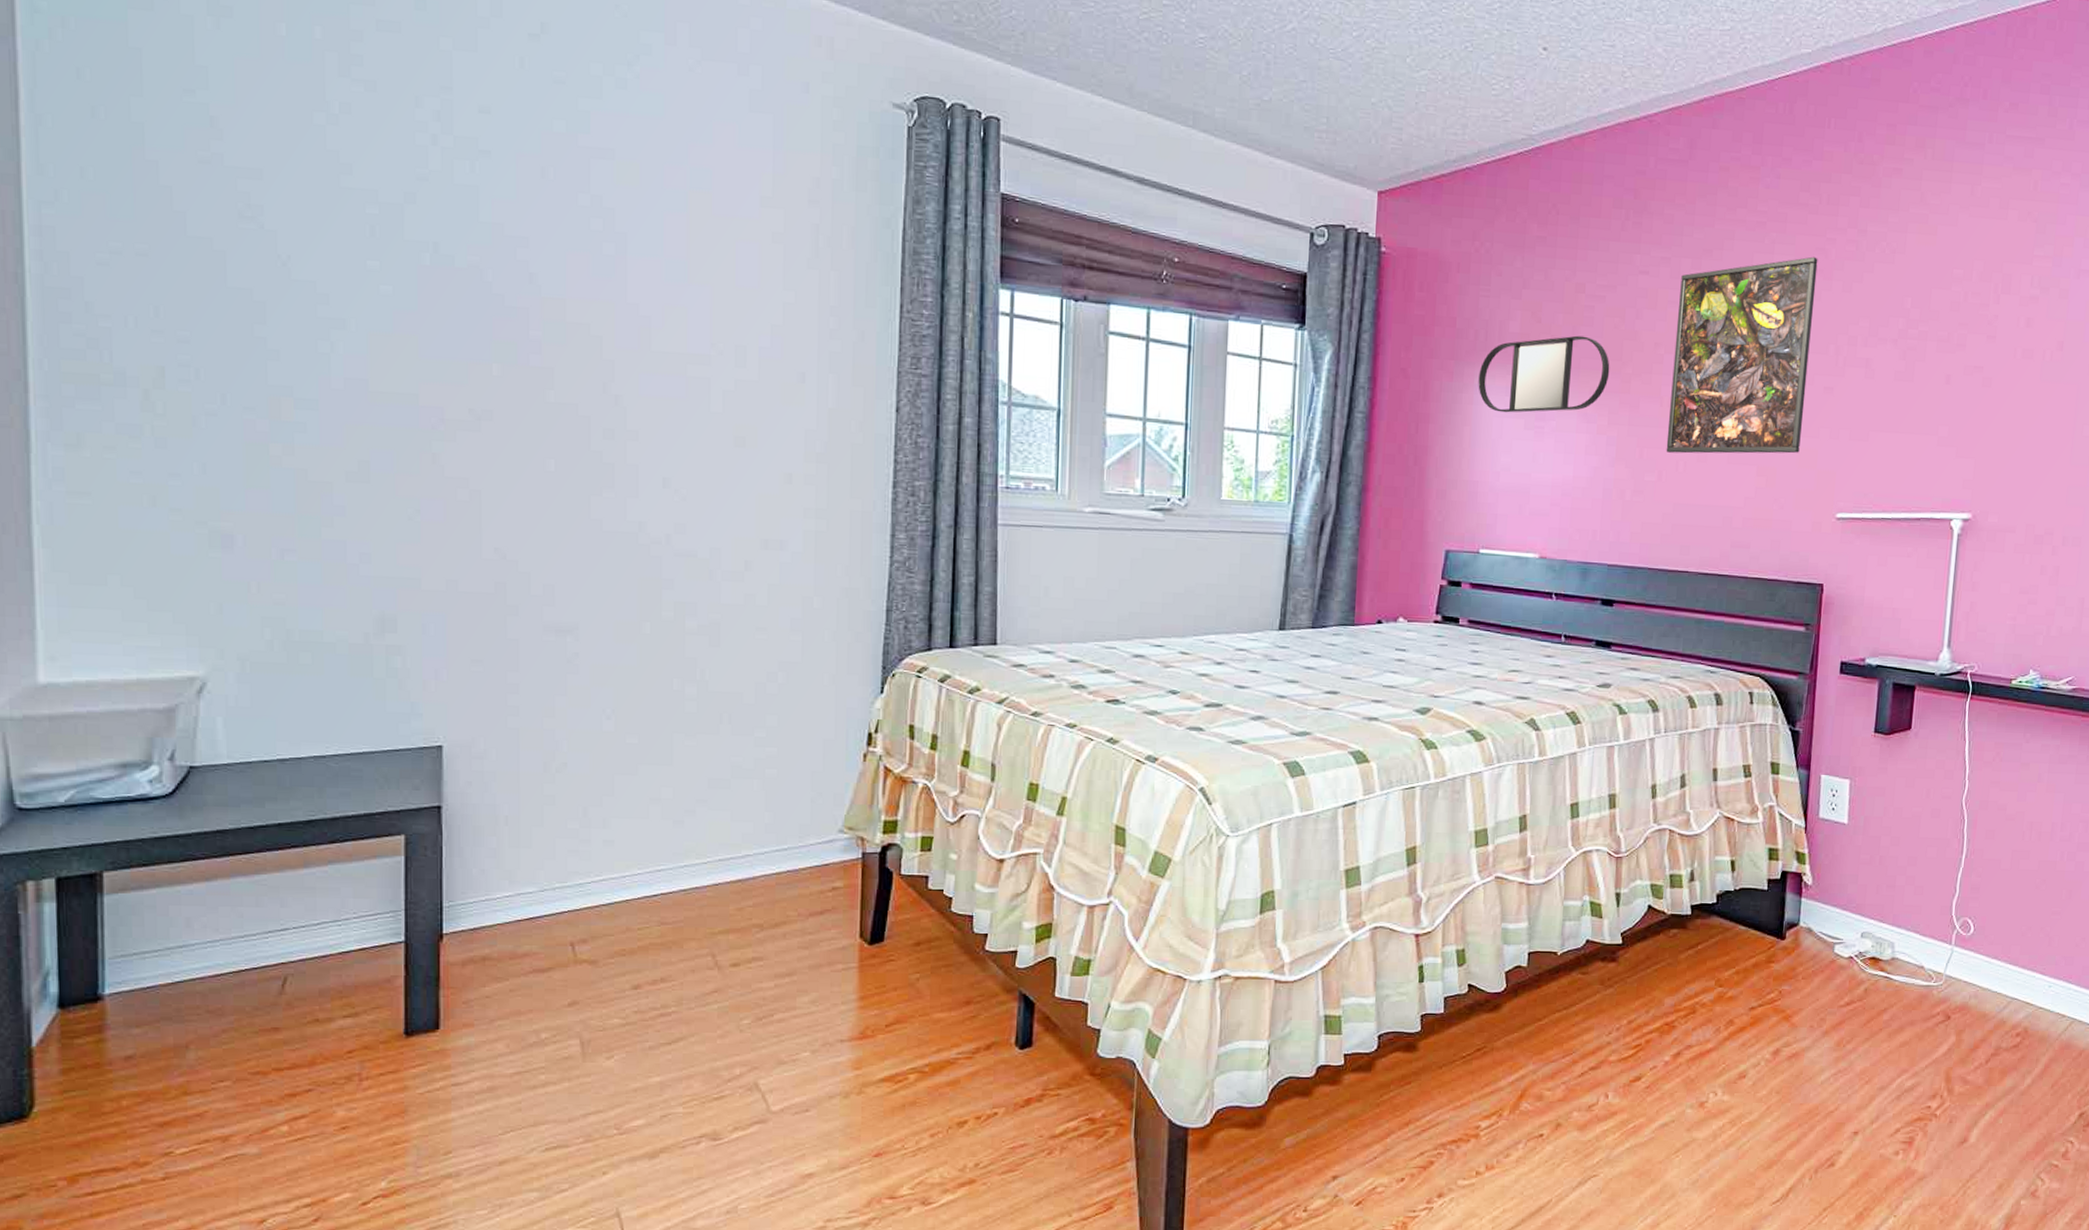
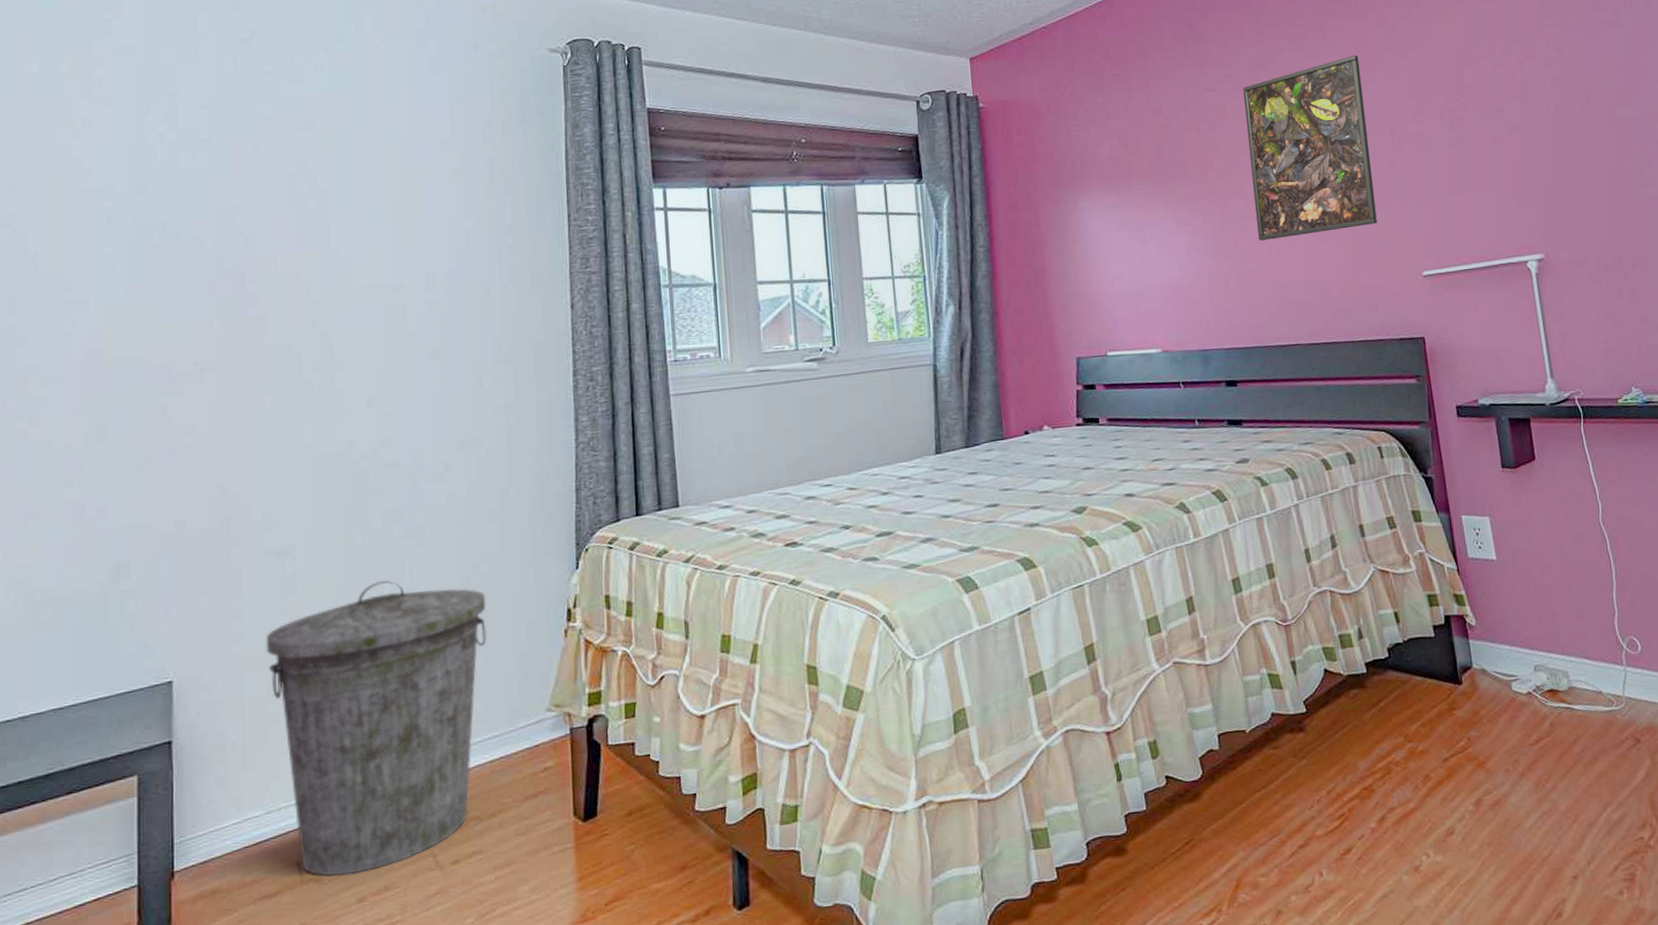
trash can: none [543,675,782,961] -> present [265,579,488,877]
home mirror: present [1478,335,1610,413] -> none [1081,151,1196,228]

